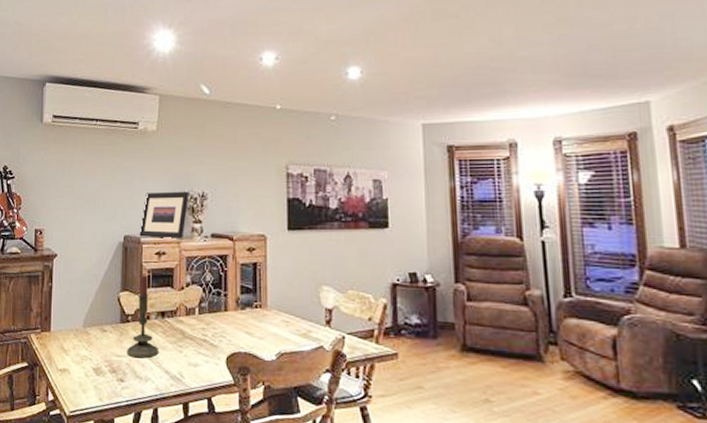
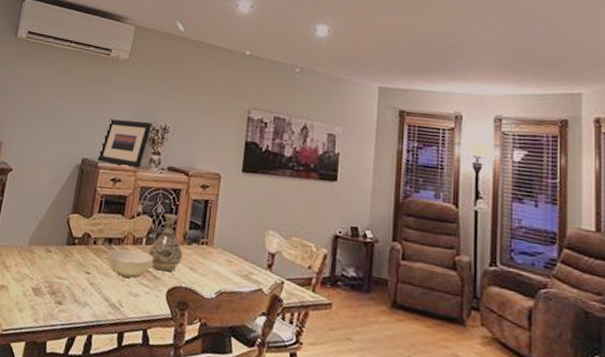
candle: present [127,274,158,359] -> none [68,198,101,284]
bowl: none [162,321,209,349] -> present [107,249,154,278]
vase: none [202,281,237,339] -> present [148,213,183,272]

